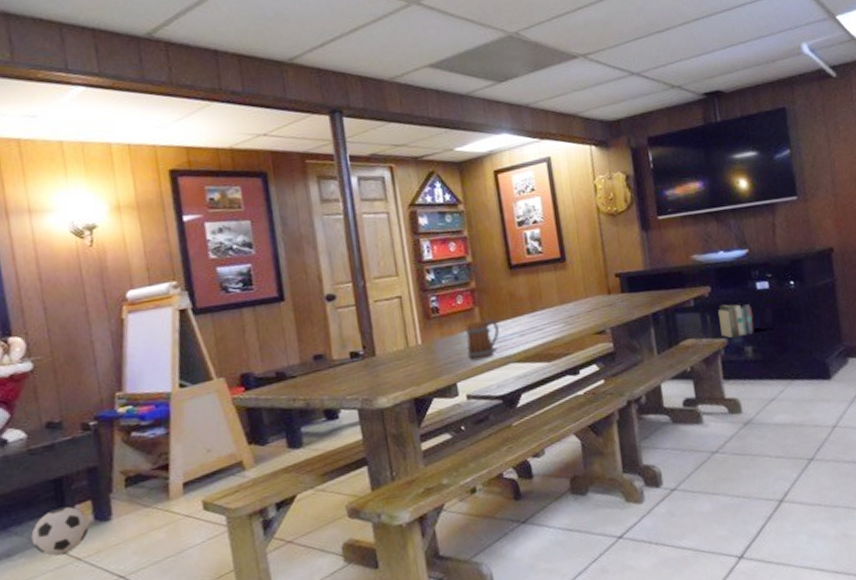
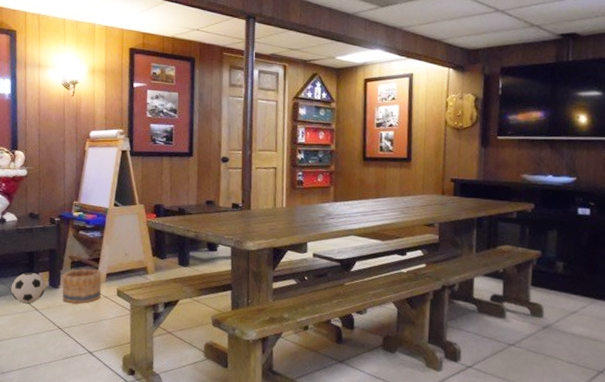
basket: none [112,480,179,537] -> present [61,268,102,304]
beer mug: present [465,319,499,361] -> none [319,197,347,229]
books: present [718,302,775,338] -> none [537,222,588,253]

